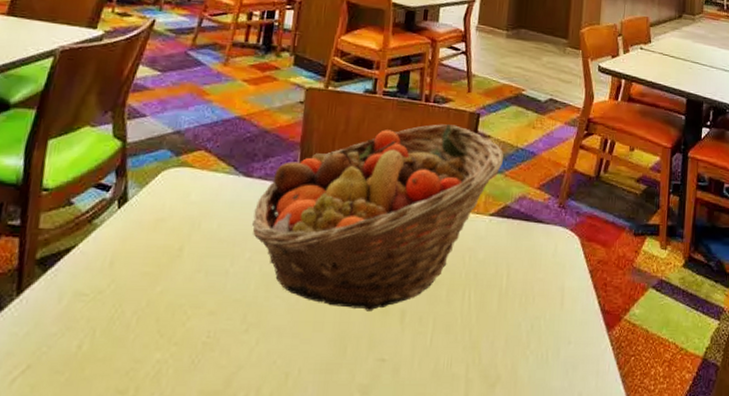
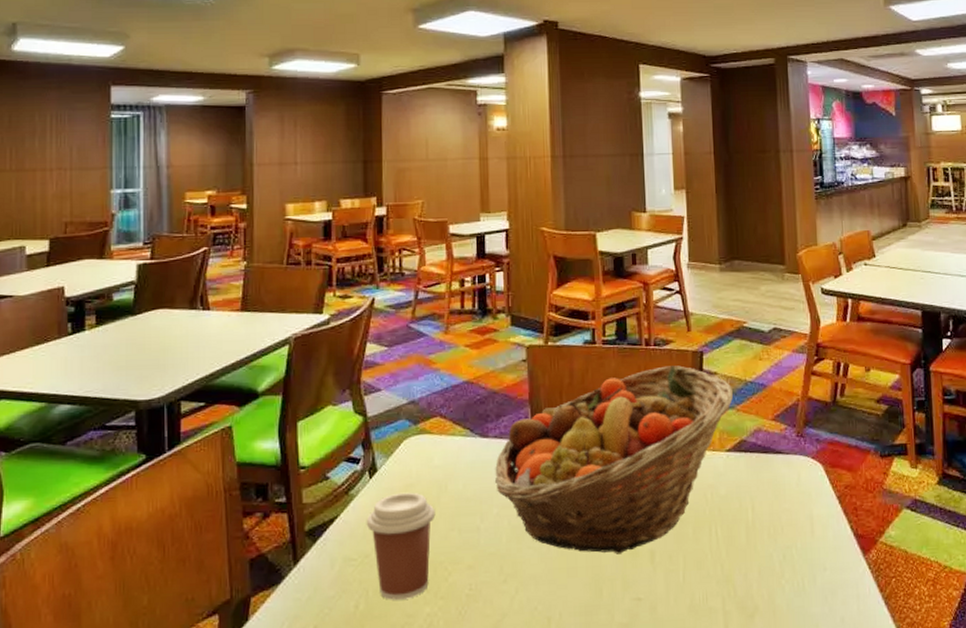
coffee cup: none [105,226,184,343] -> present [366,492,436,600]

